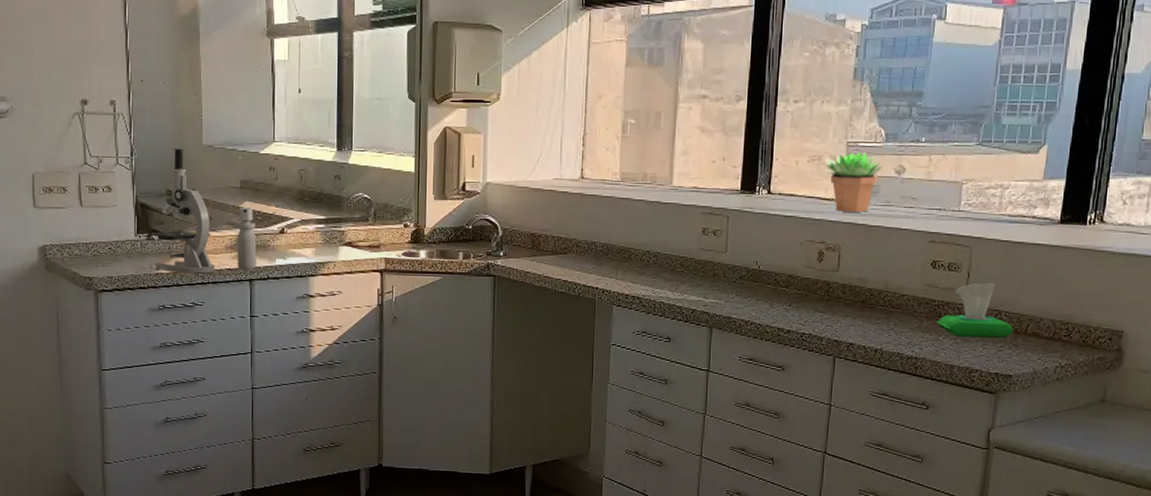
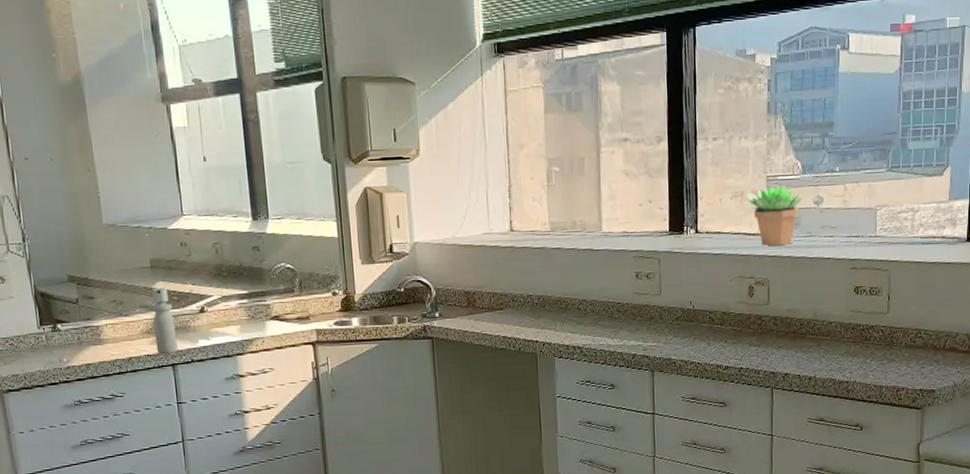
microscope: present [148,148,215,275] -> none [52,229,133,365]
wet wipes pack: present [936,283,1015,338] -> none [863,303,934,358]

